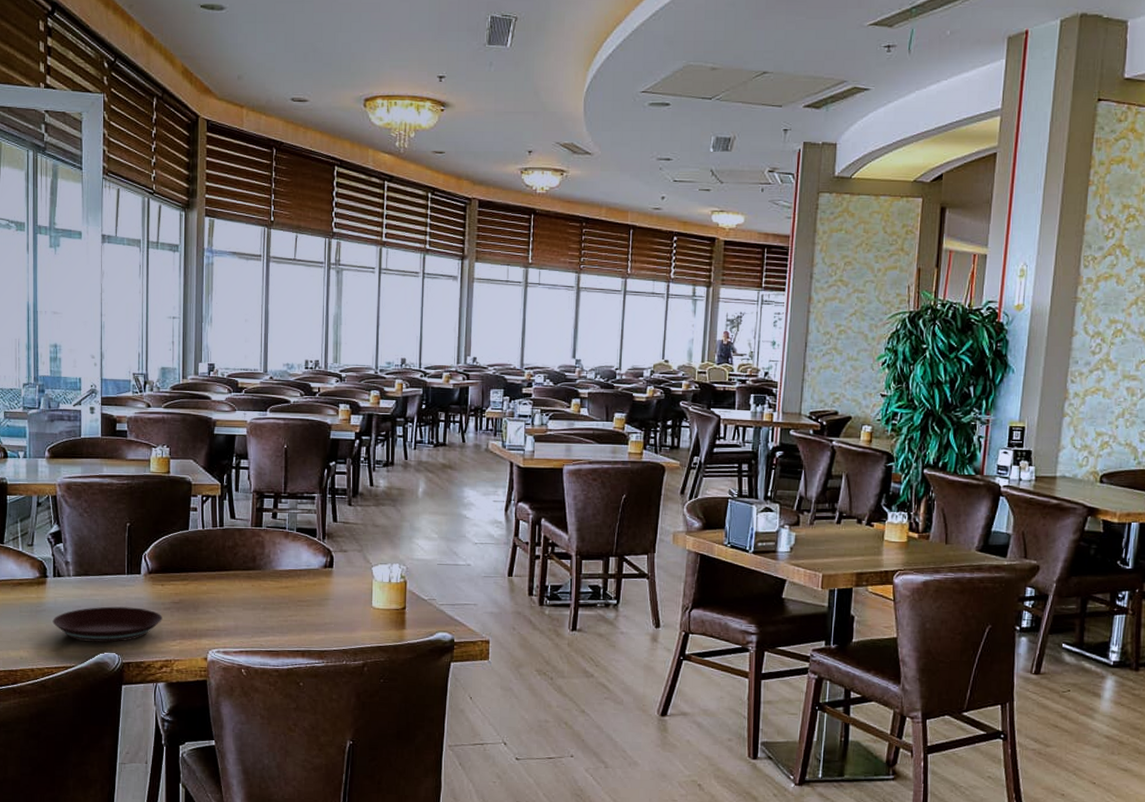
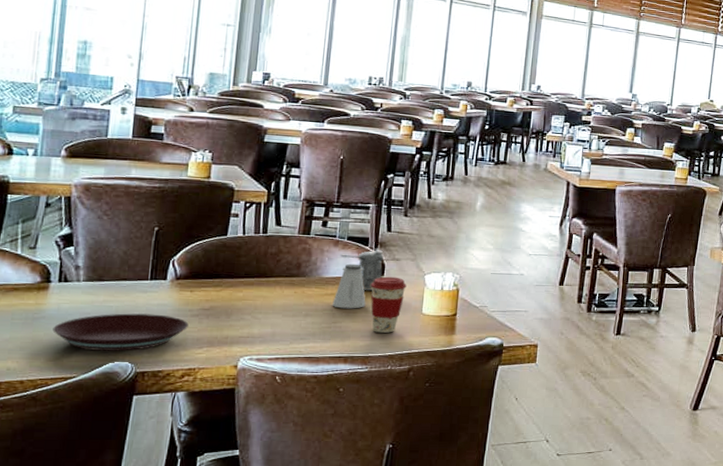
saltshaker: none [287,556,318,602] -> present [332,263,366,309]
pepper shaker: none [291,541,332,583] -> present [340,250,384,290]
coffee cup: none [321,568,355,627] -> present [370,276,407,333]

